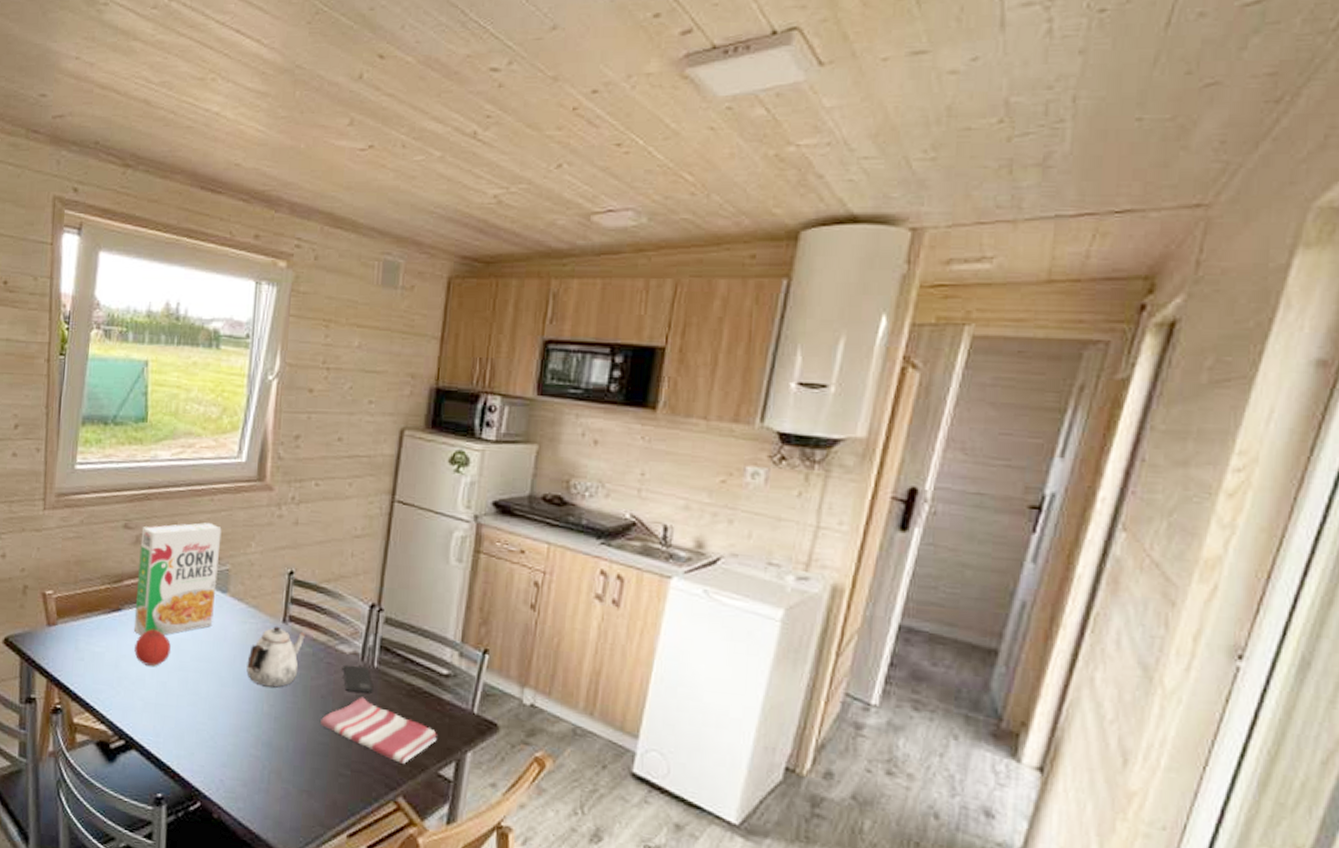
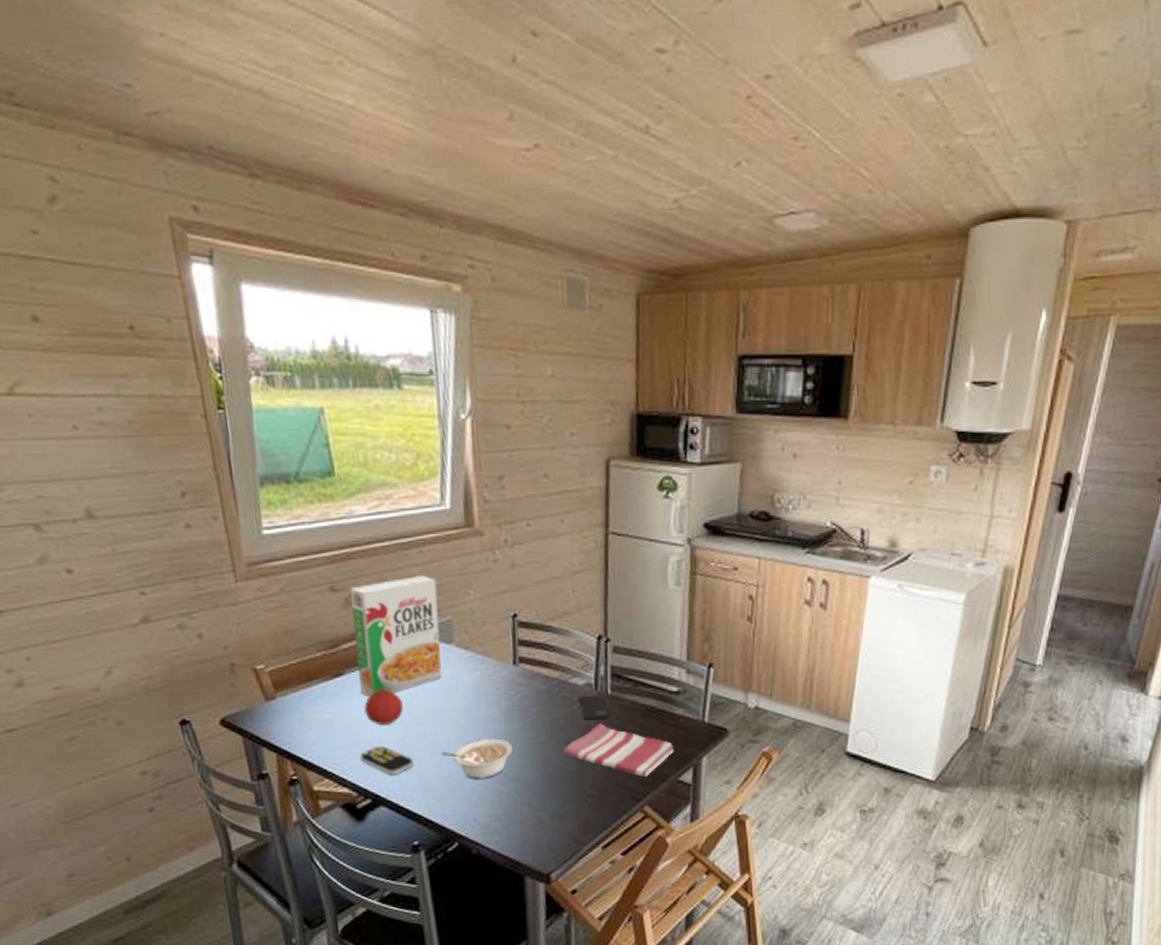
remote control: none [122,686,171,720] -> present [360,745,413,775]
legume: none [199,695,269,739] -> present [441,738,512,779]
teapot: present [246,626,305,688] -> none [483,668,537,728]

